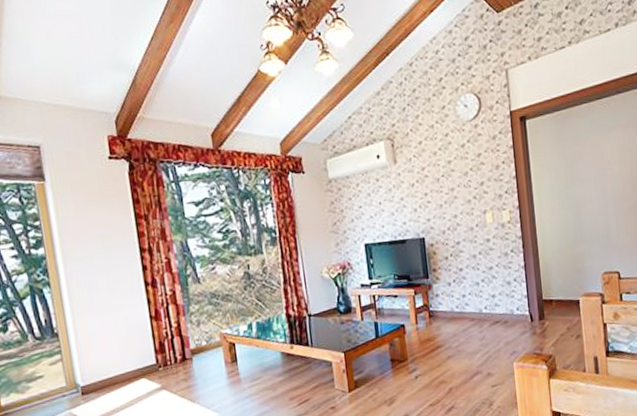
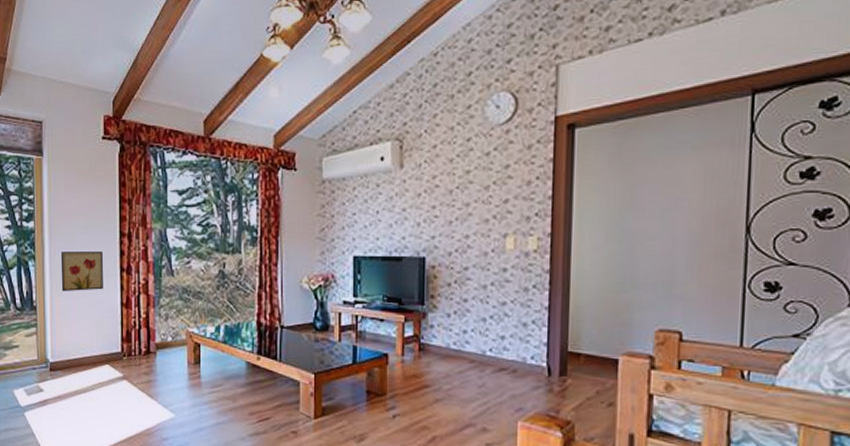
wall art: none [78,269,129,315] -> present [60,252,103,292]

